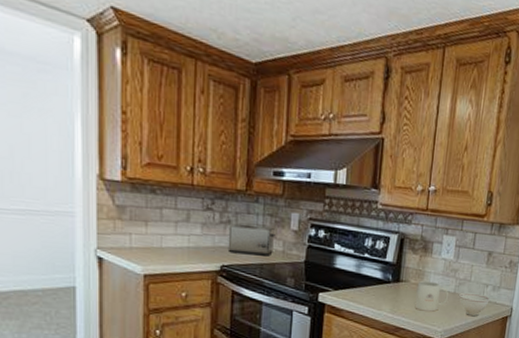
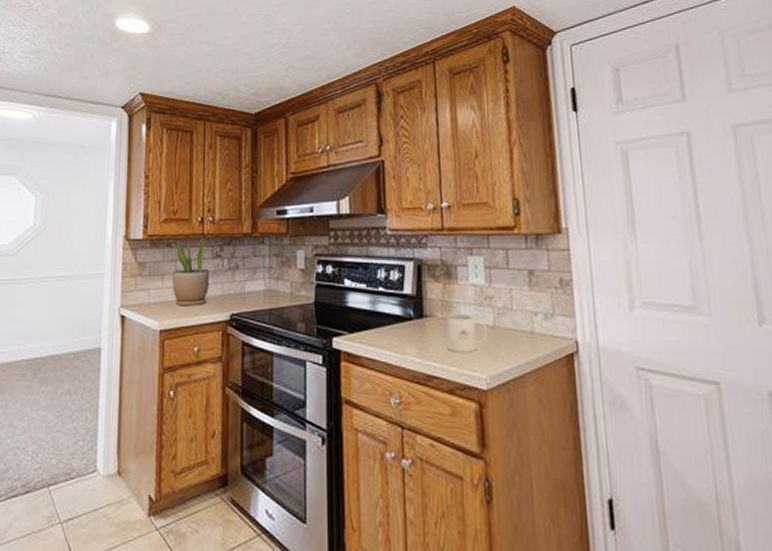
potted plant: none [158,187,200,255] -> present [172,237,210,306]
toaster: present [228,223,276,256] -> none [236,268,282,300]
bowl: present [458,292,491,316] -> none [499,325,545,355]

